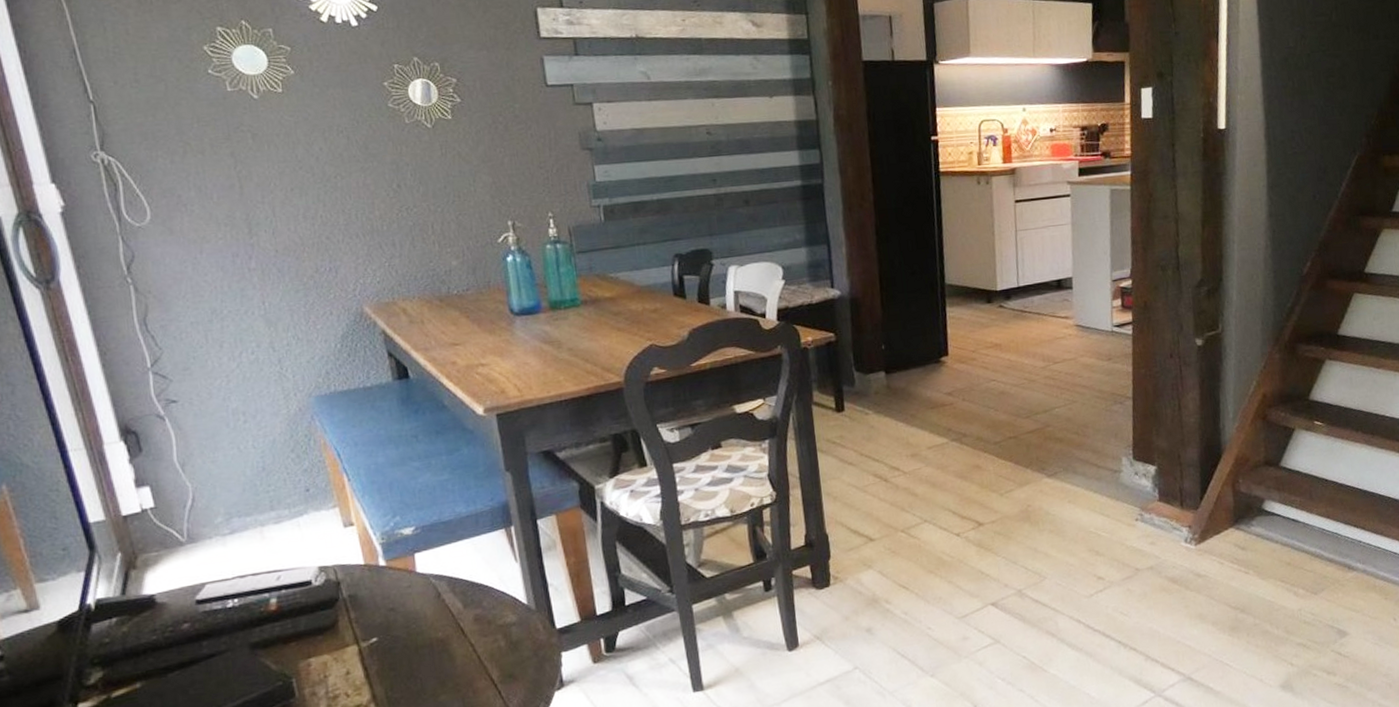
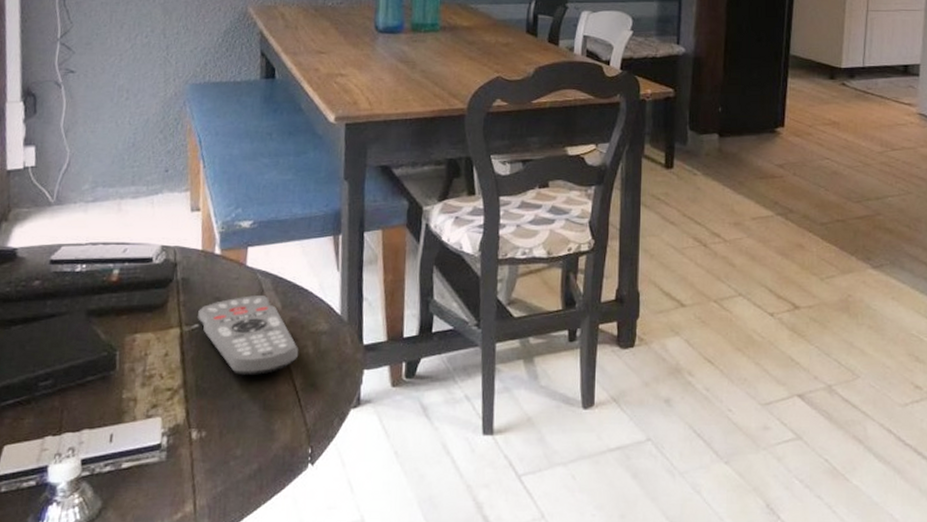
remote control: none [374,598,491,680] -> present [198,296,299,375]

